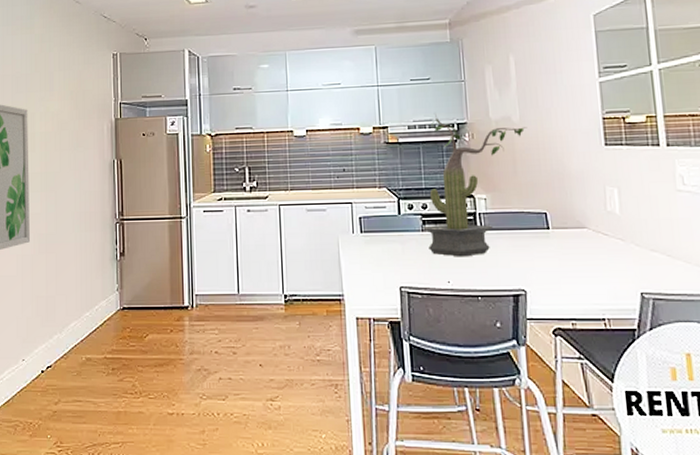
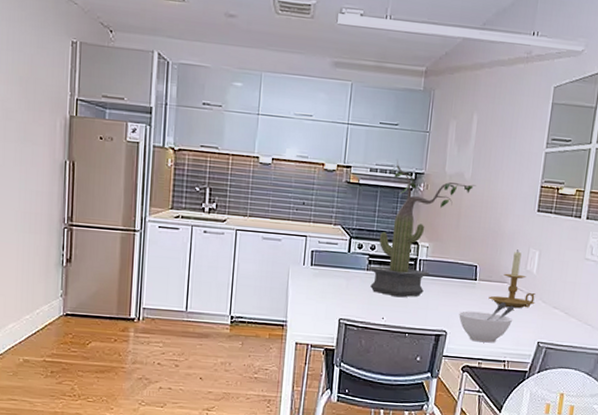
bowl: none [536,250,603,299] -> present [459,302,514,343]
candle holder: none [568,190,627,256] -> present [488,250,535,309]

